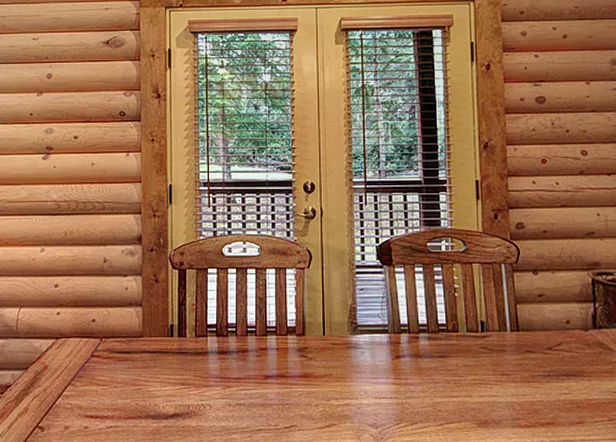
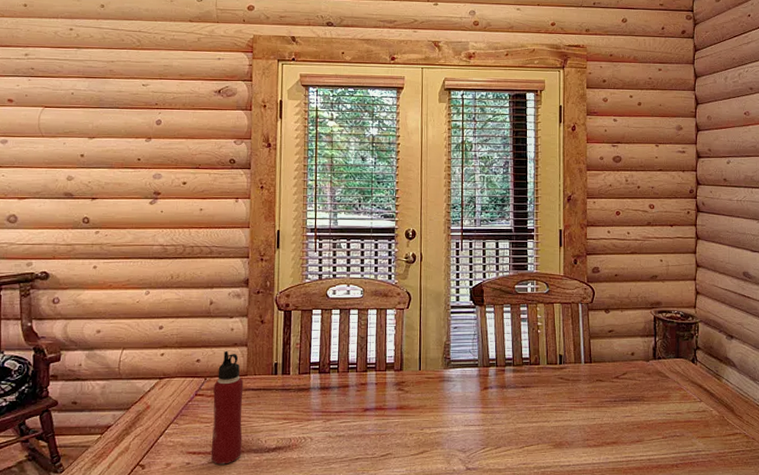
water bottle: none [108,310,140,430] -> present [211,350,244,465]

